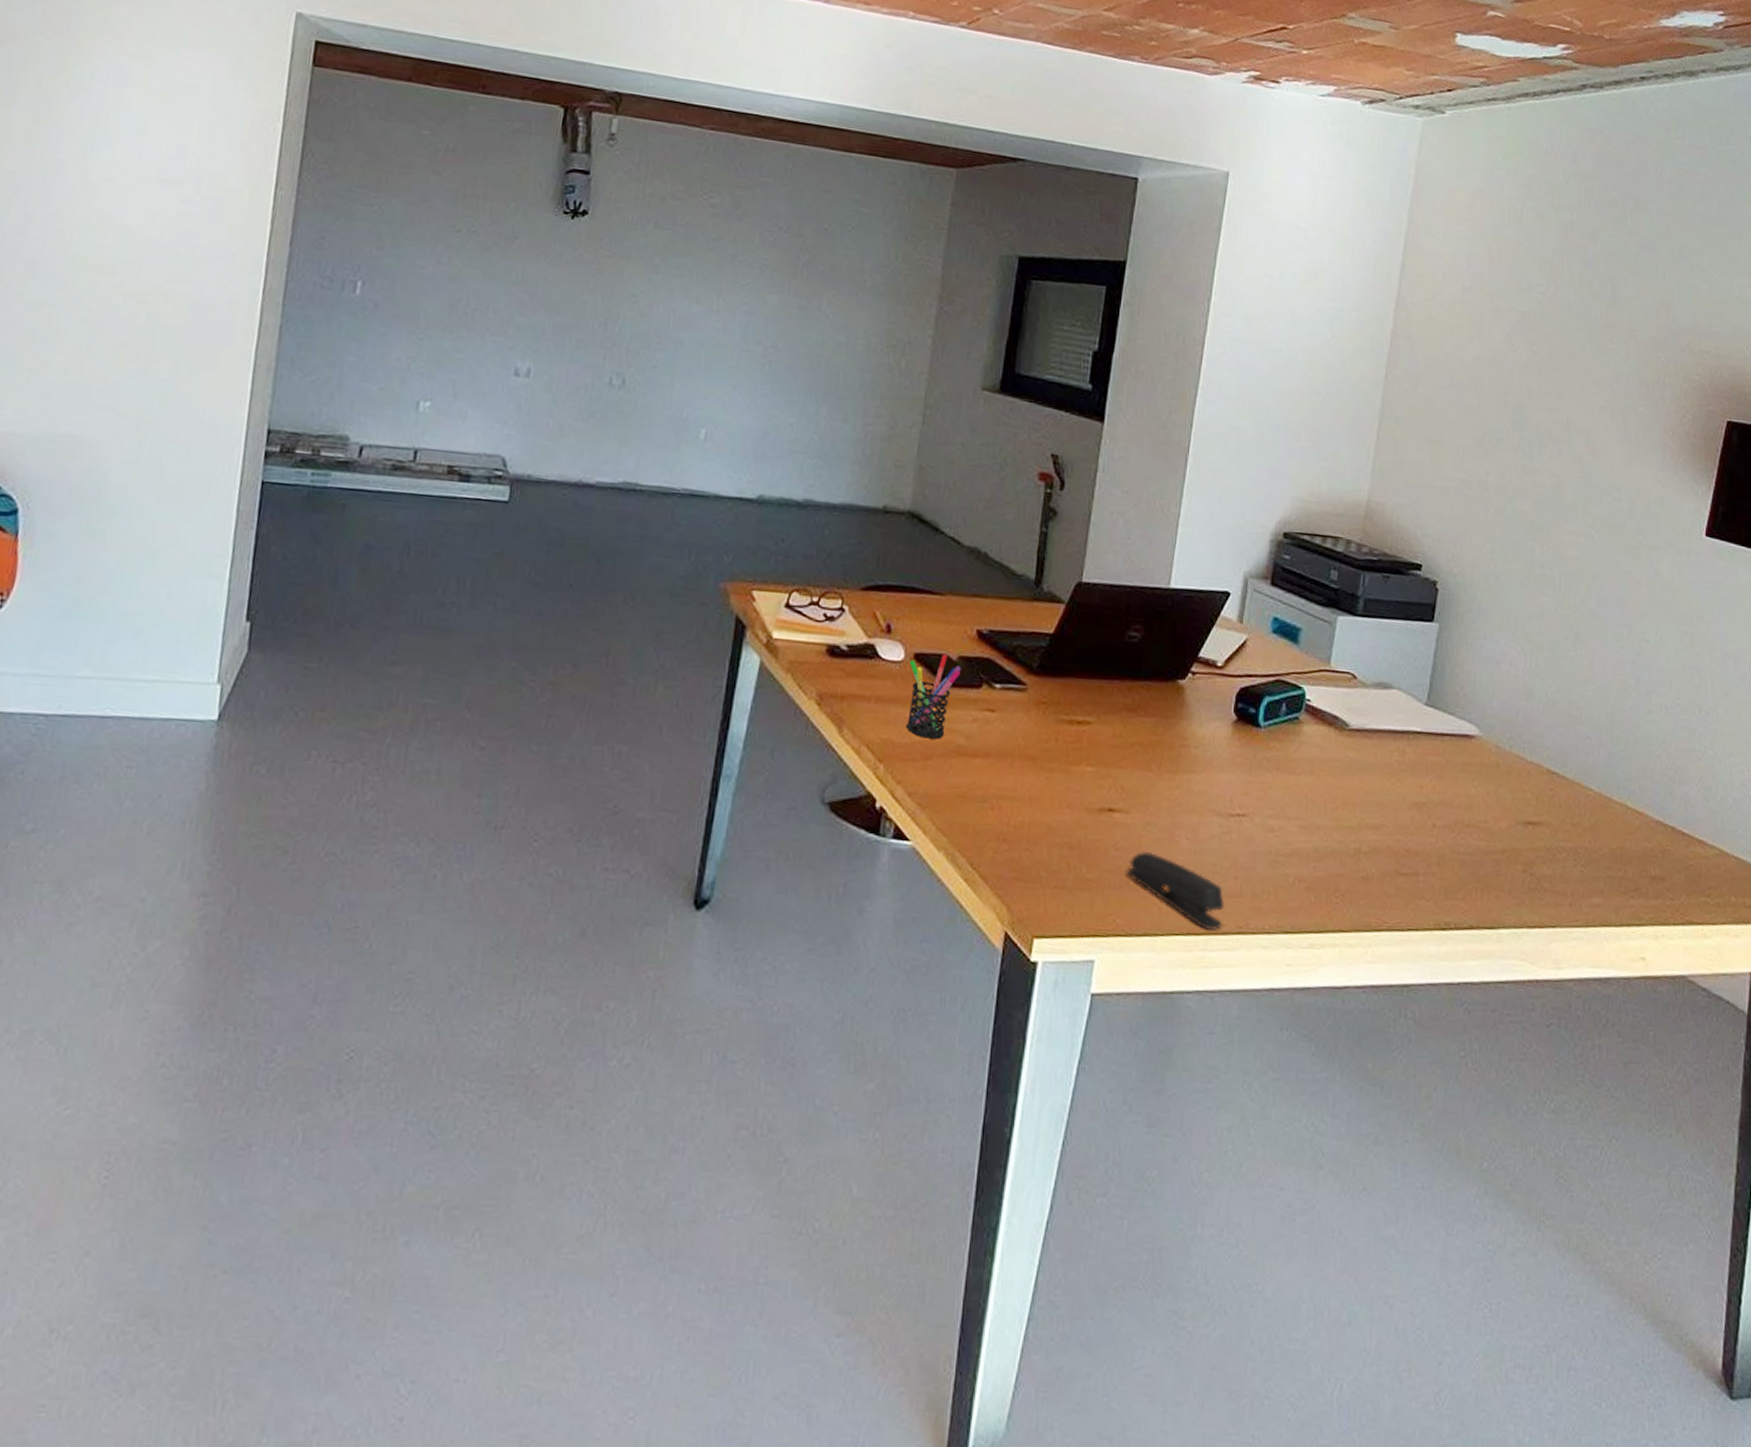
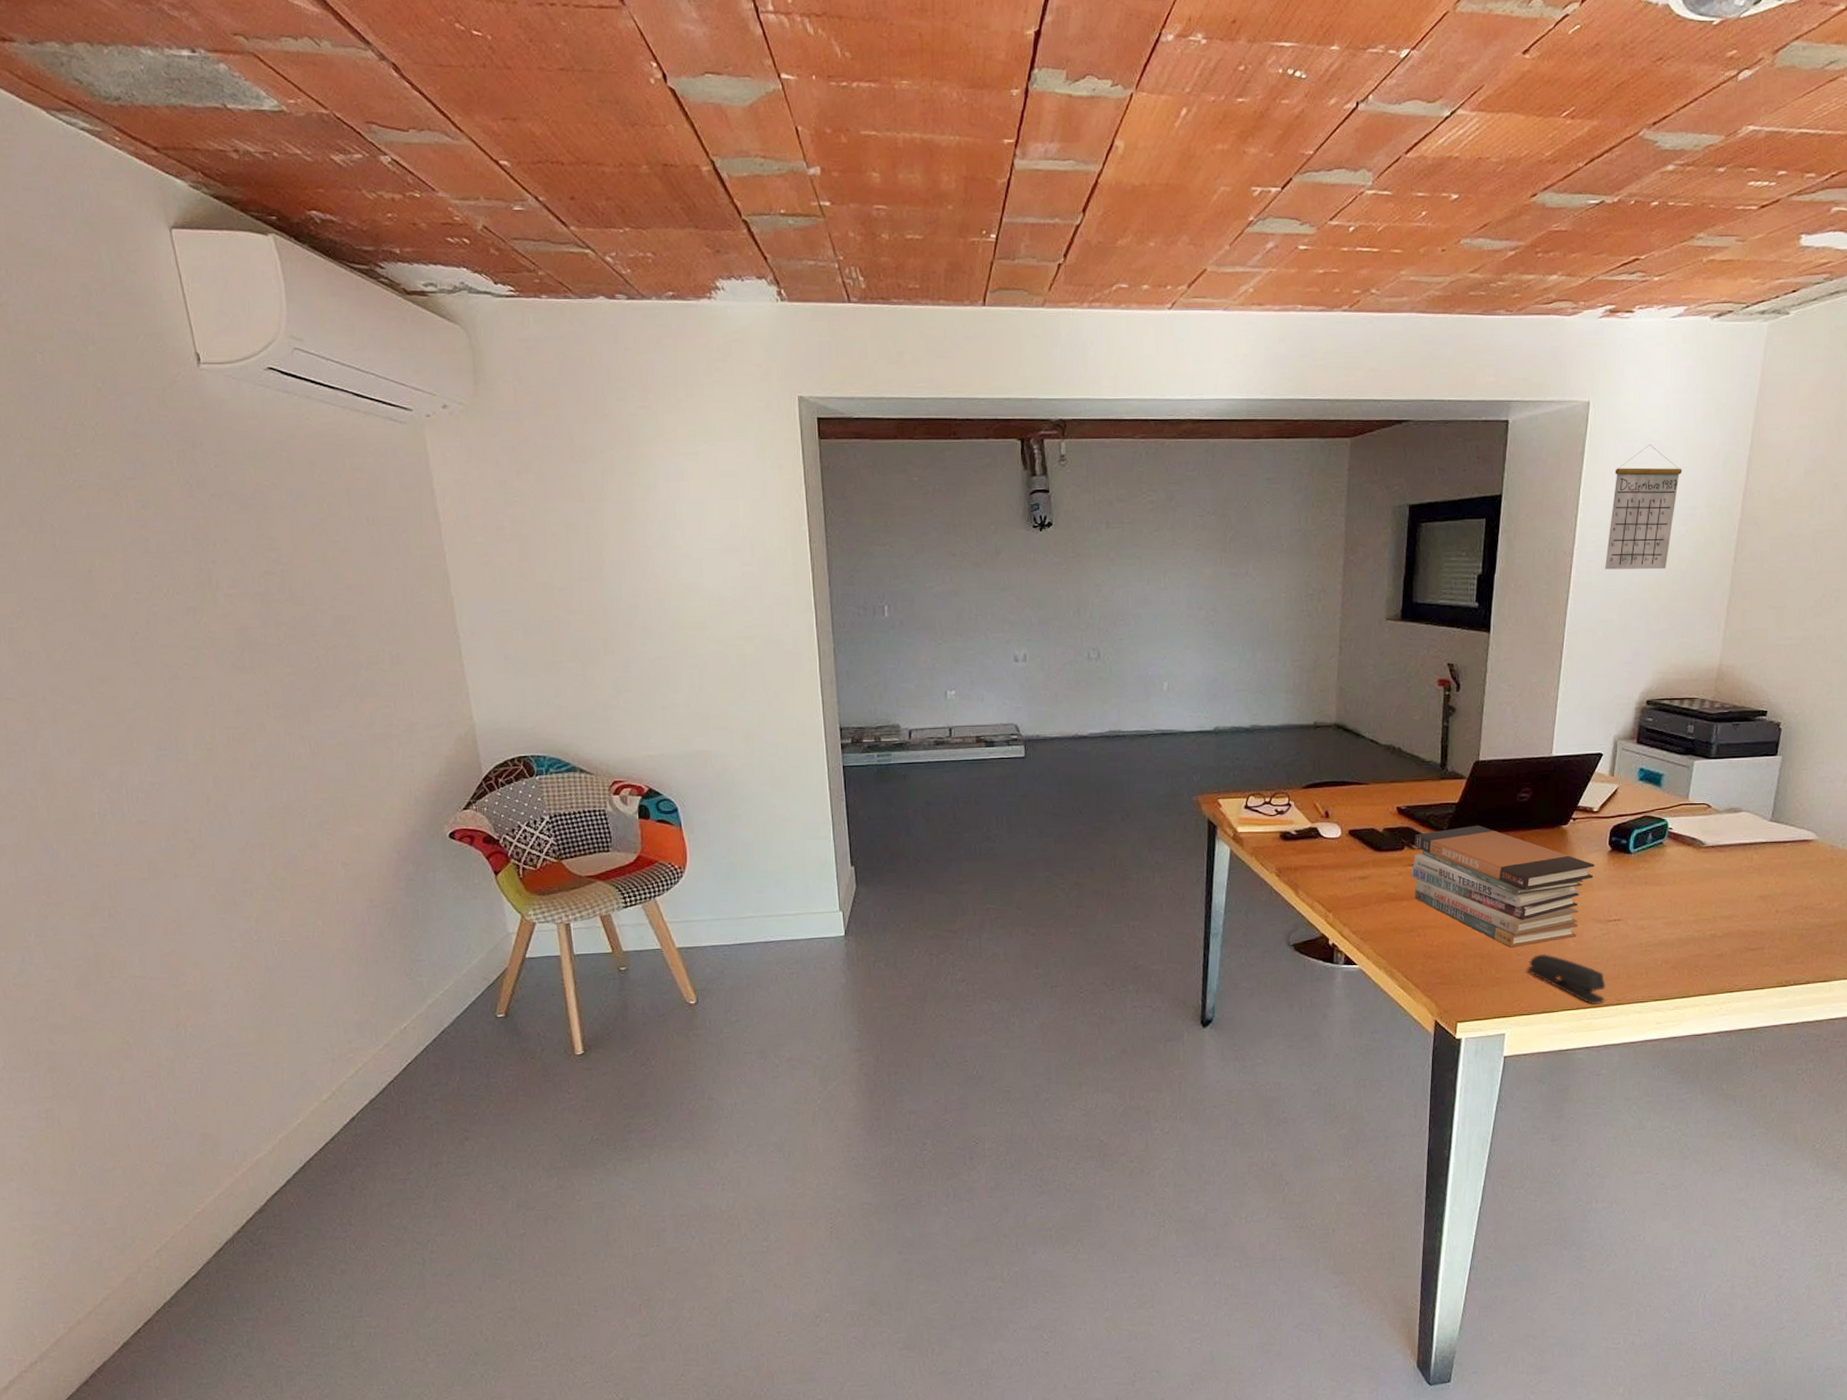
pen holder: present [906,654,962,739] -> none [1345,828,1387,891]
book stack: none [987,666,1216,839] -> present [1410,825,1595,948]
calendar: none [1240,231,1329,377] -> present [1605,445,1682,570]

